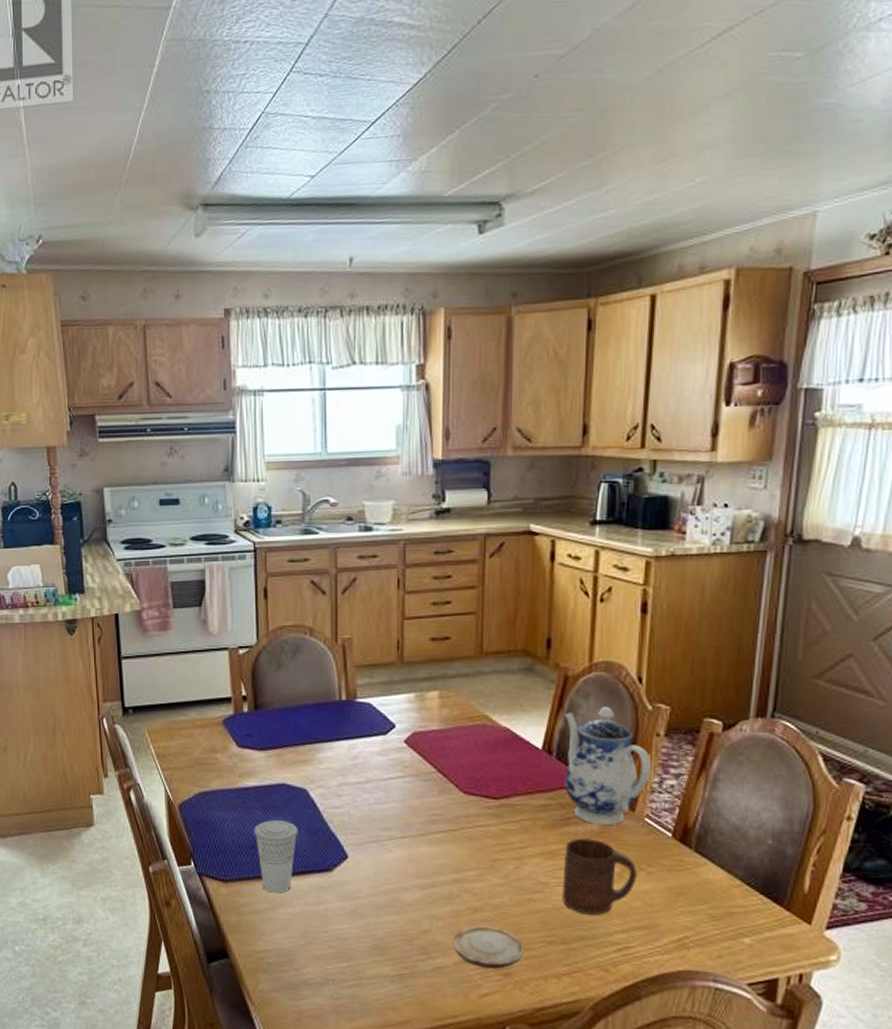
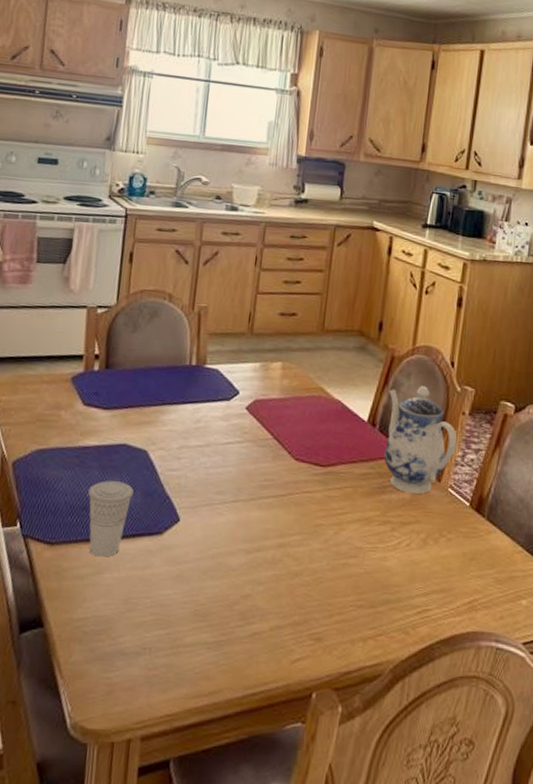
wood slice: present [453,925,525,970] -> none [271,589,337,635]
cup: present [562,838,637,915] -> none [374,505,439,579]

